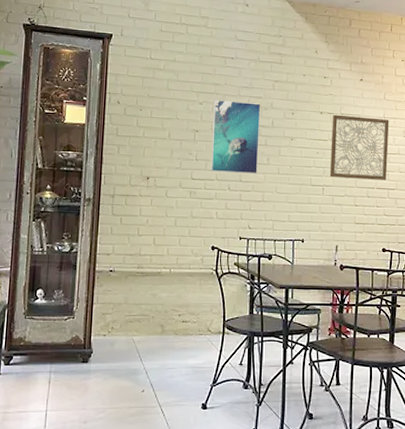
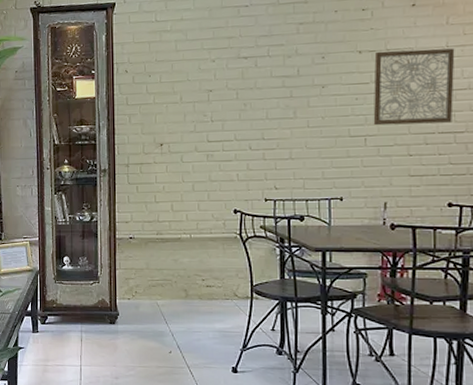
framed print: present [211,100,261,174] -> none [227,51,284,132]

